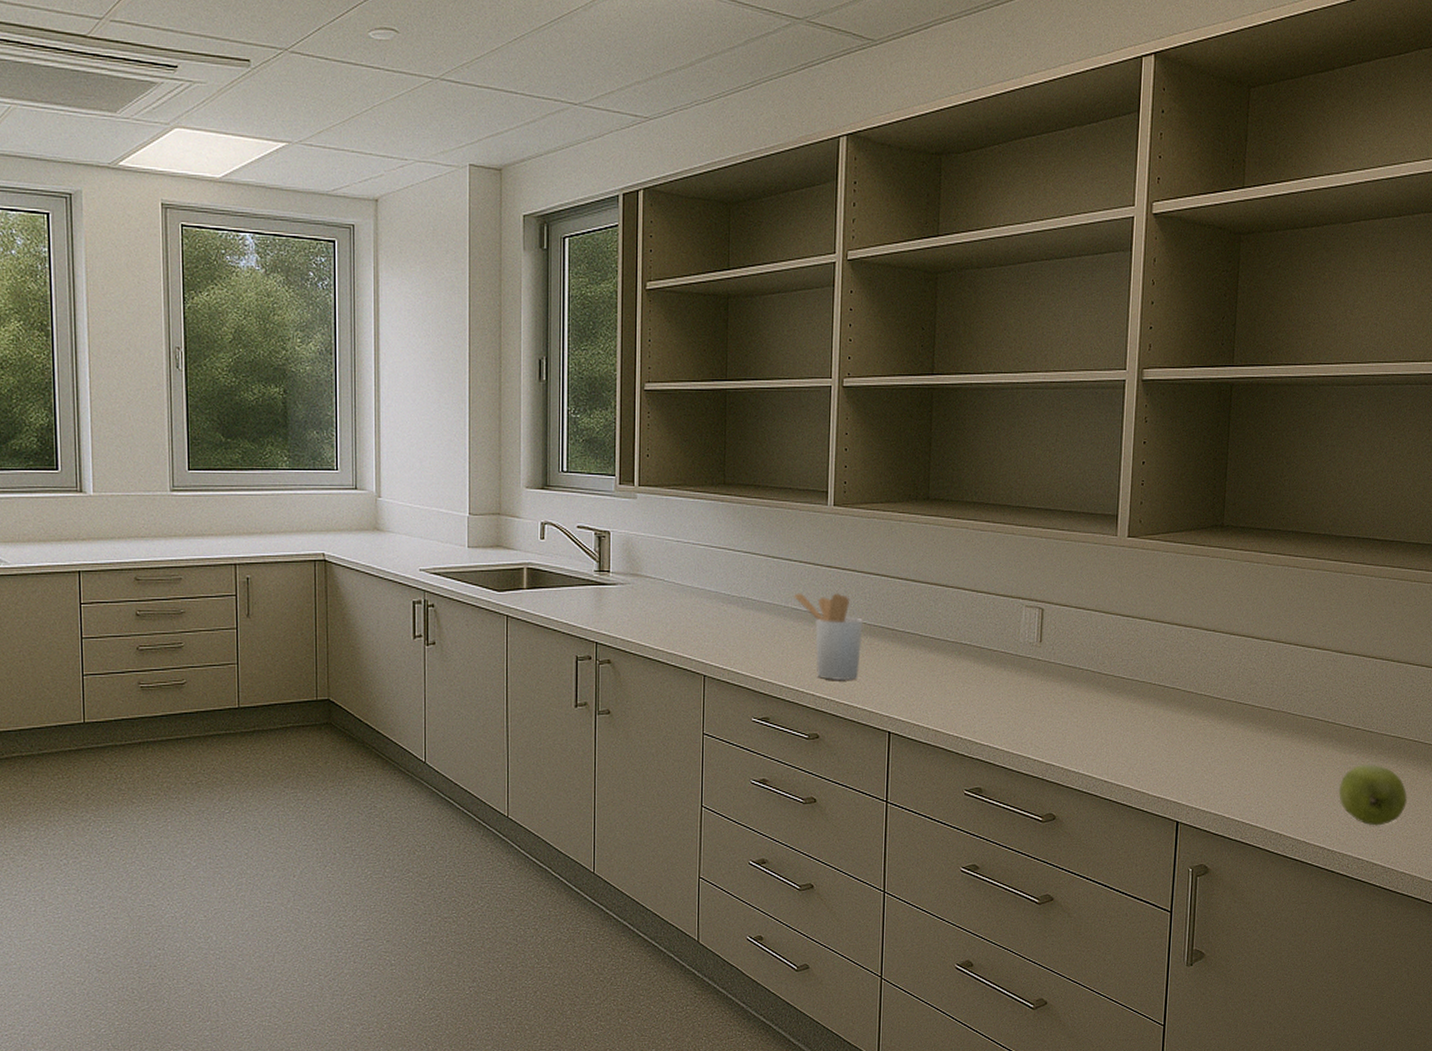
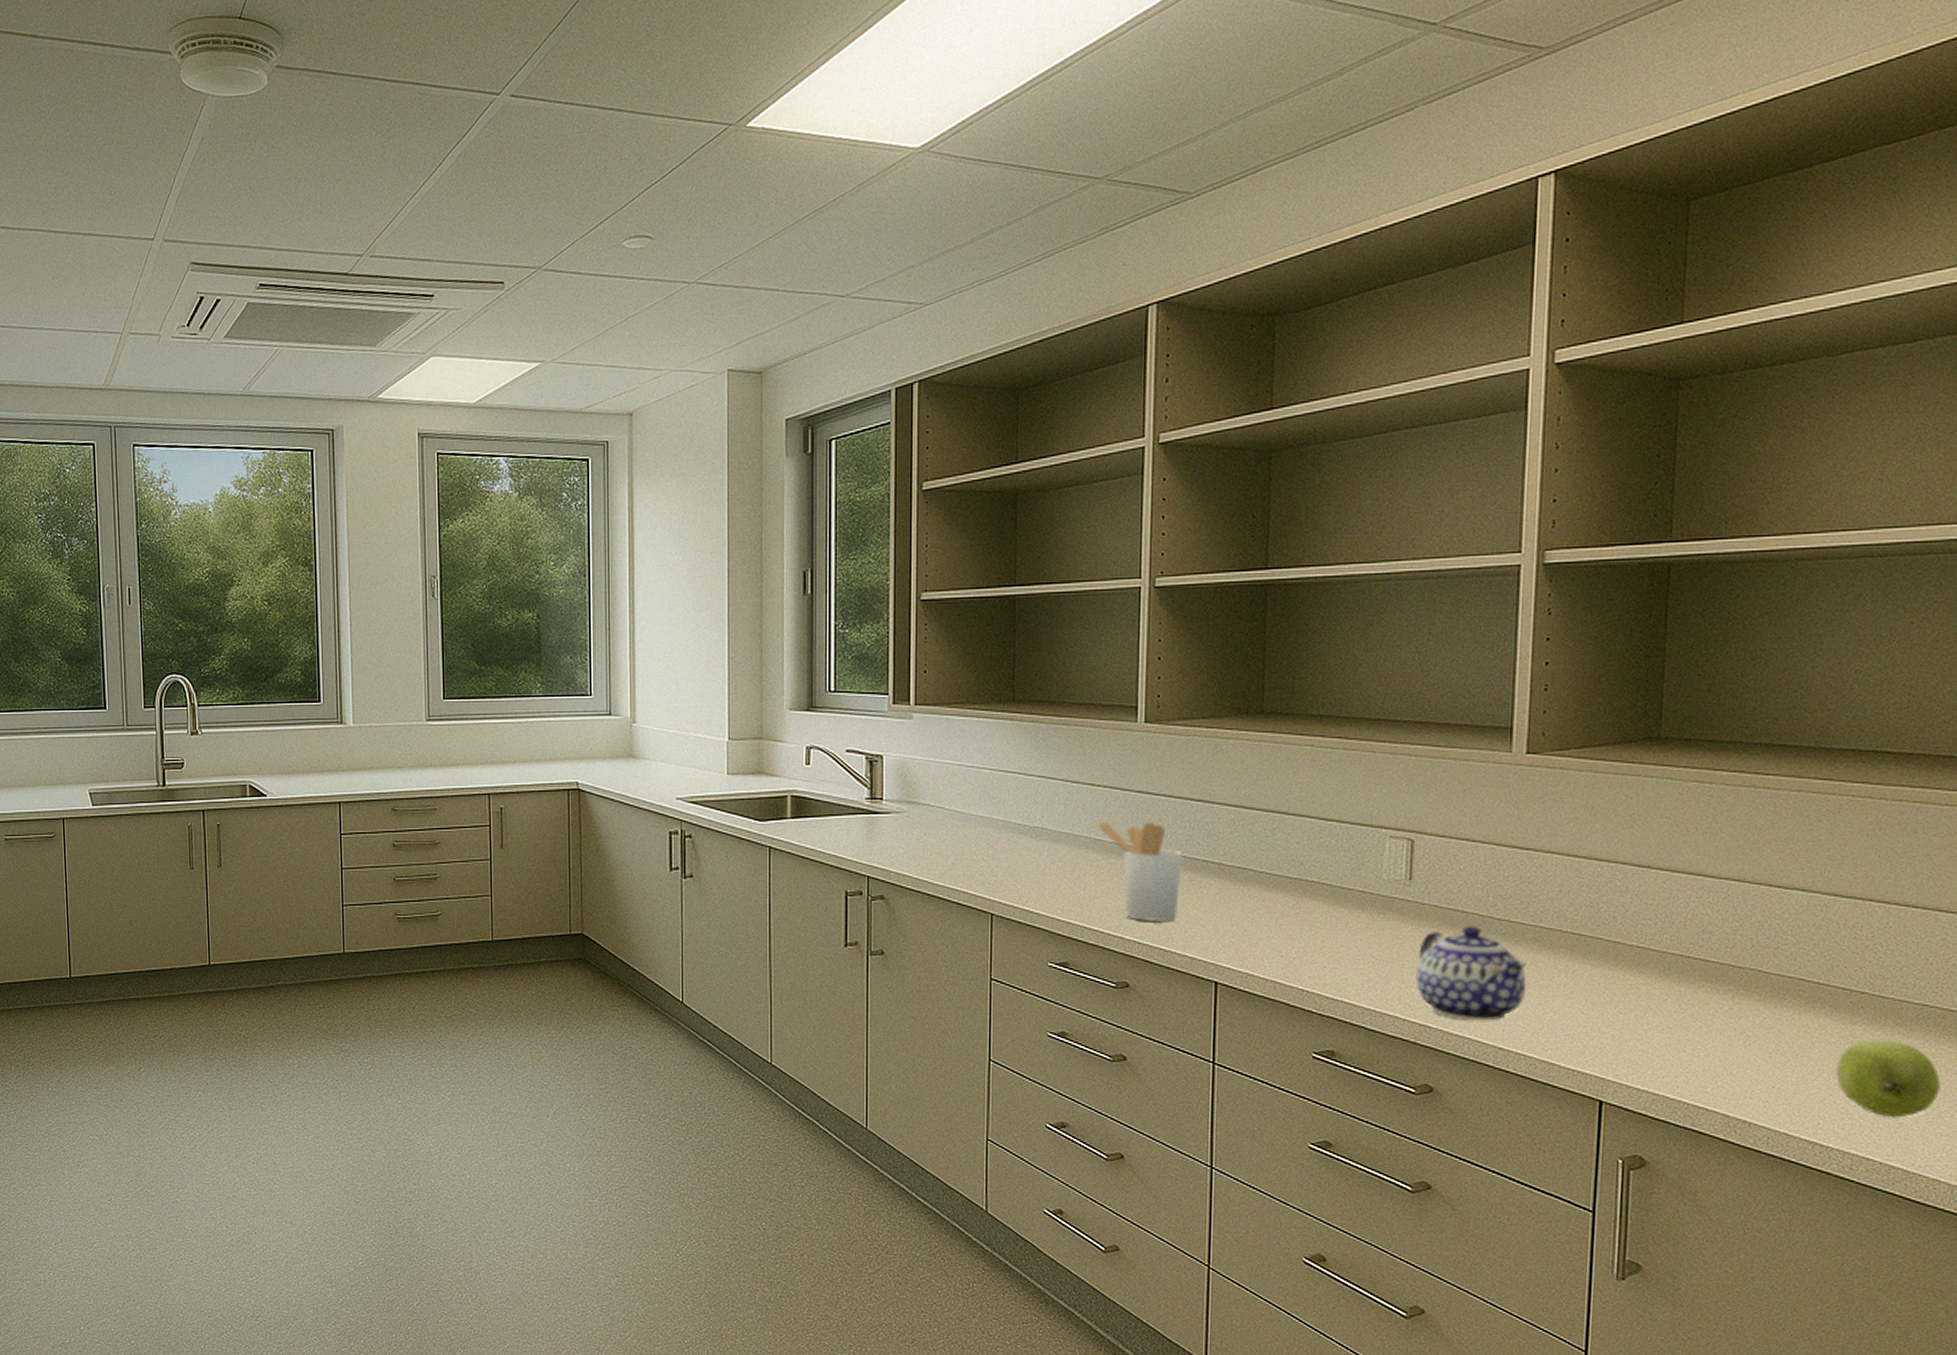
teapot: none [1044,680,1126,759] -> present [1416,925,1527,1021]

